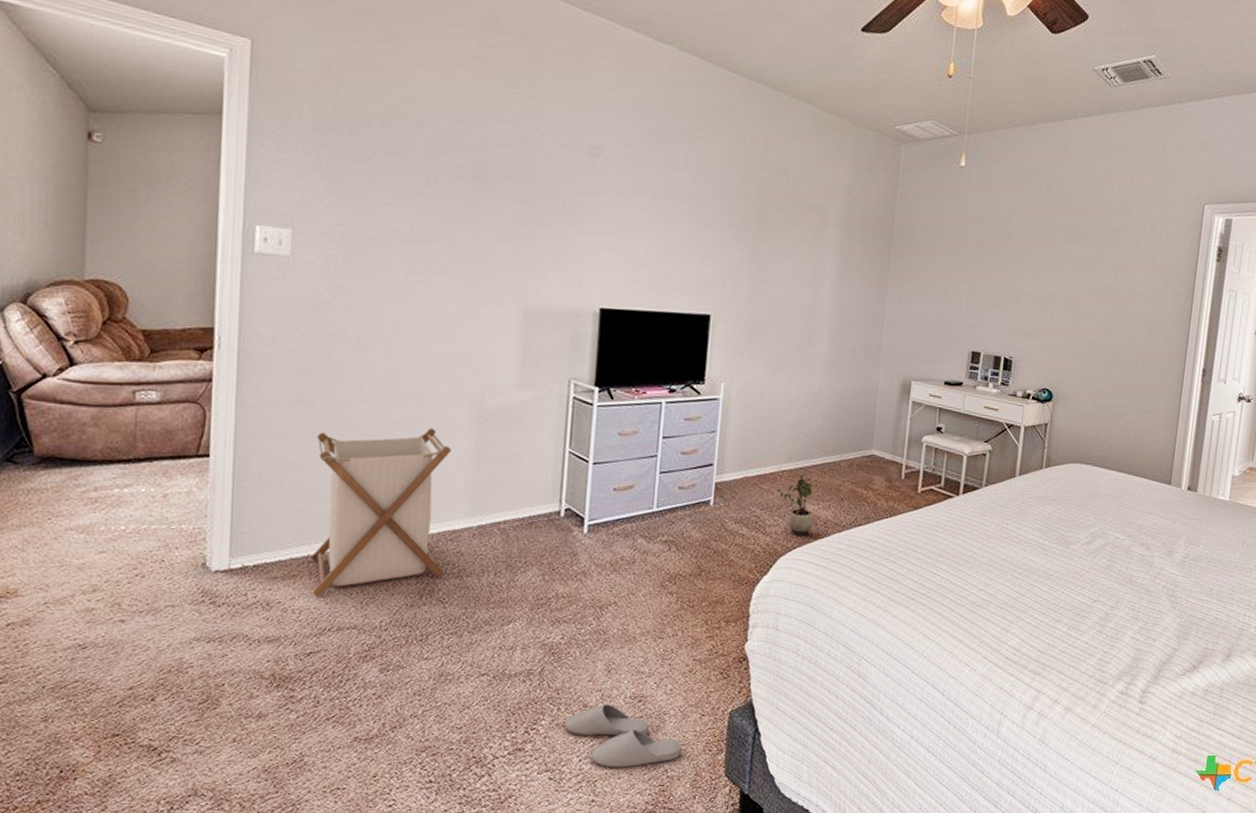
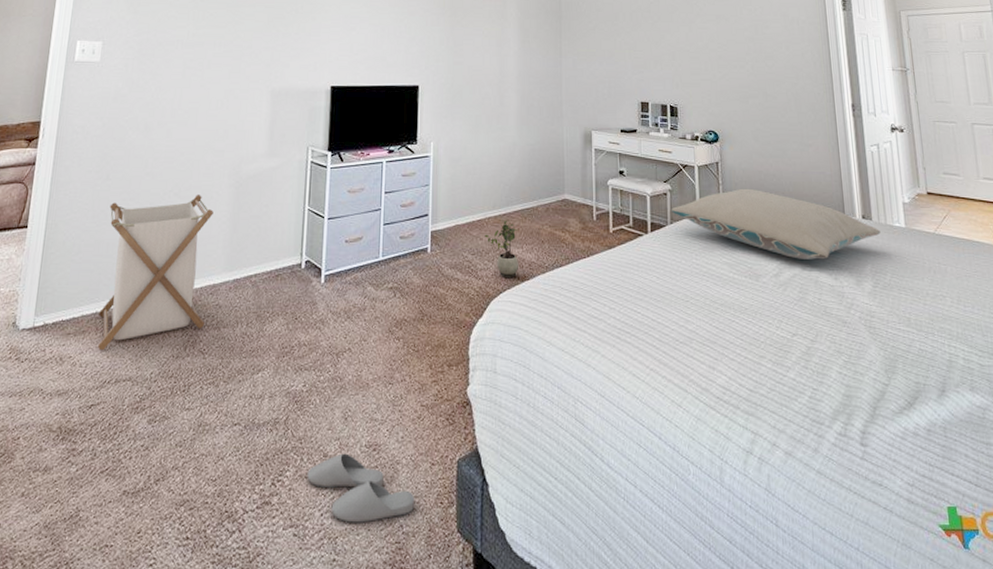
pillow: none [987,452,1203,529] -> present [671,188,881,260]

